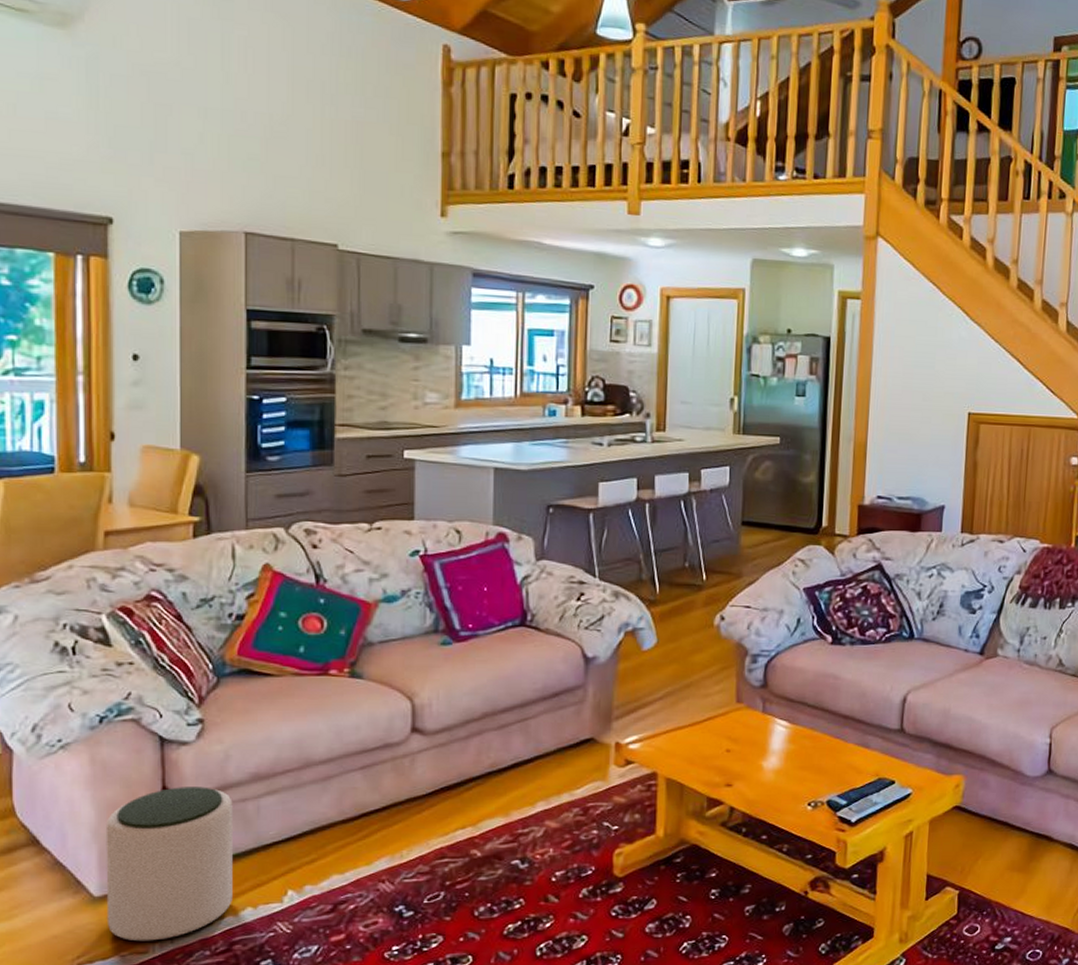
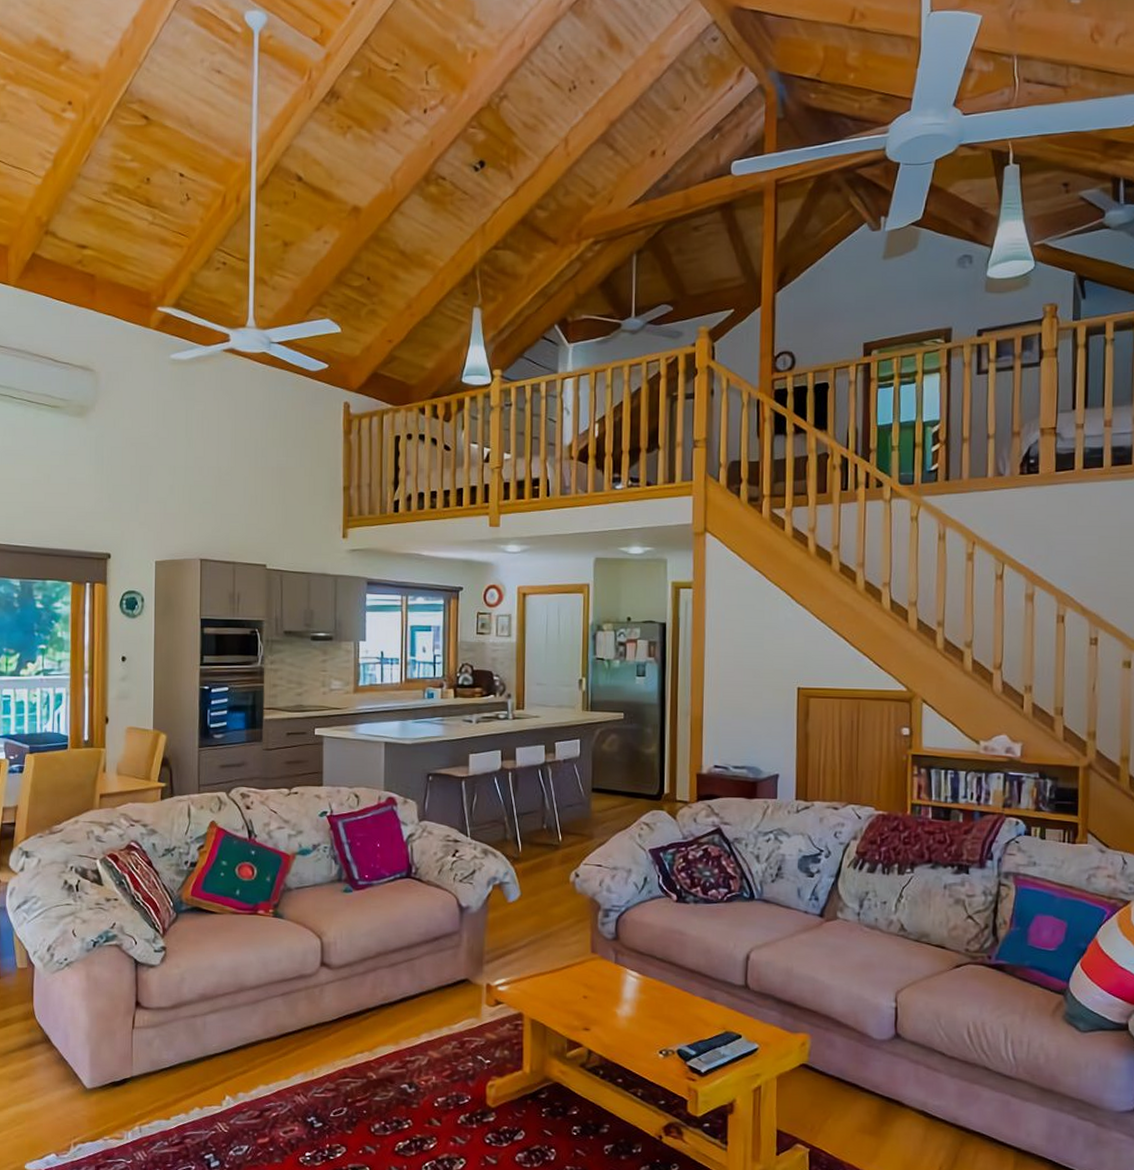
plant pot: present [105,787,233,942] -> none [95,1002,186,1130]

